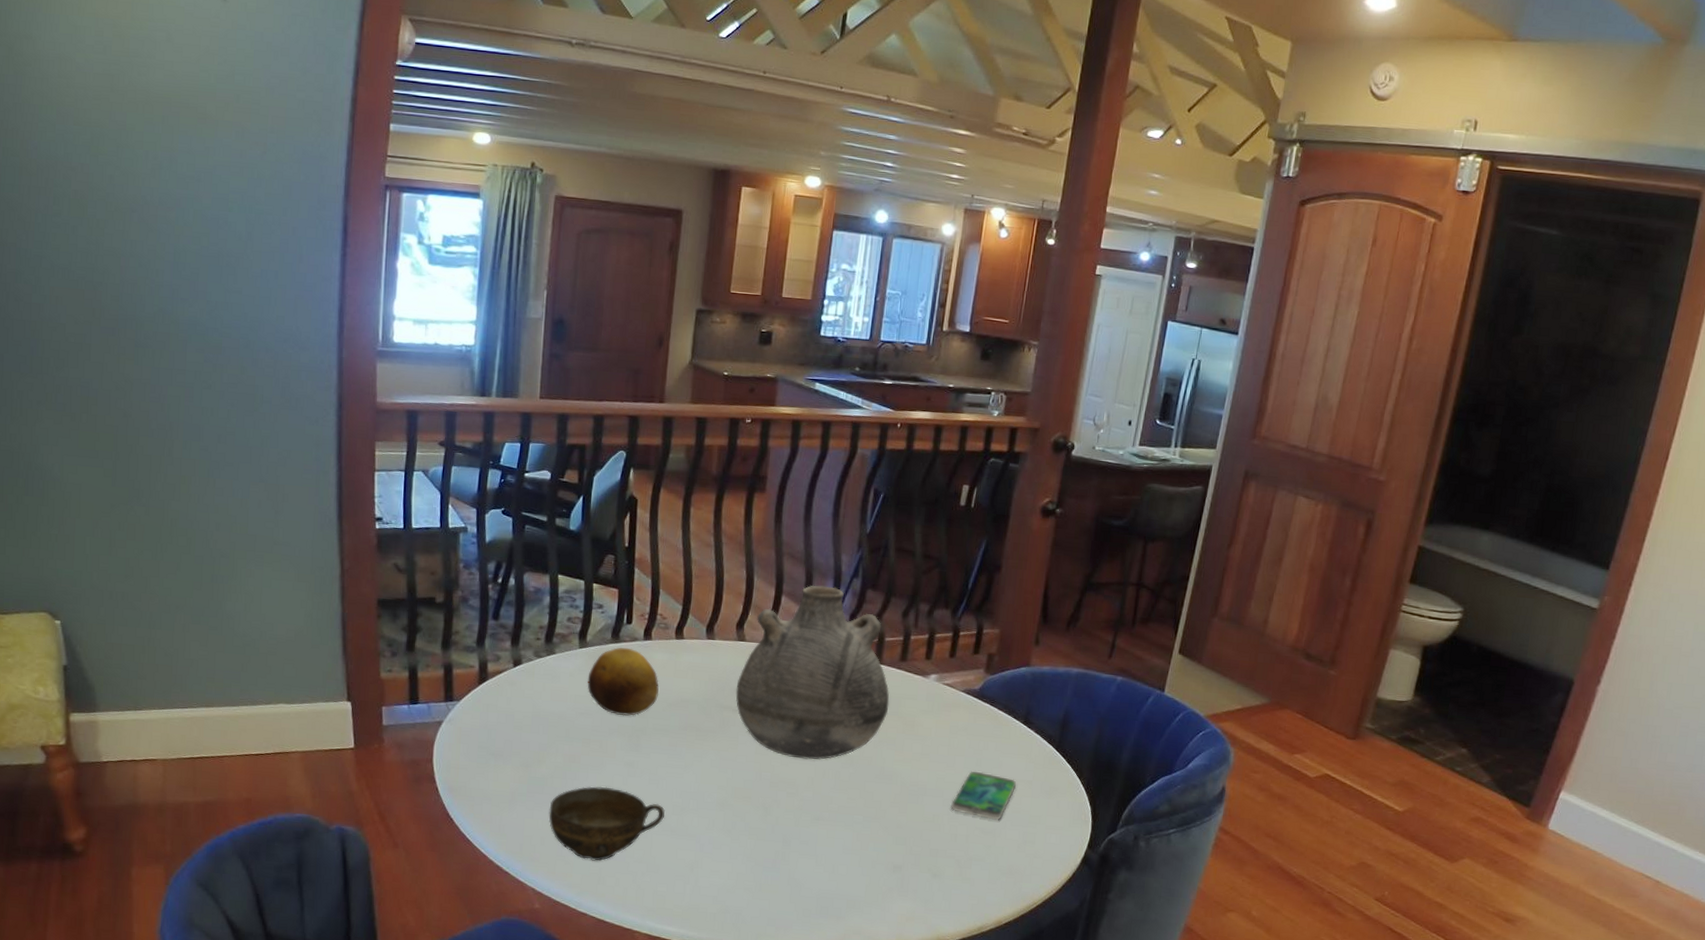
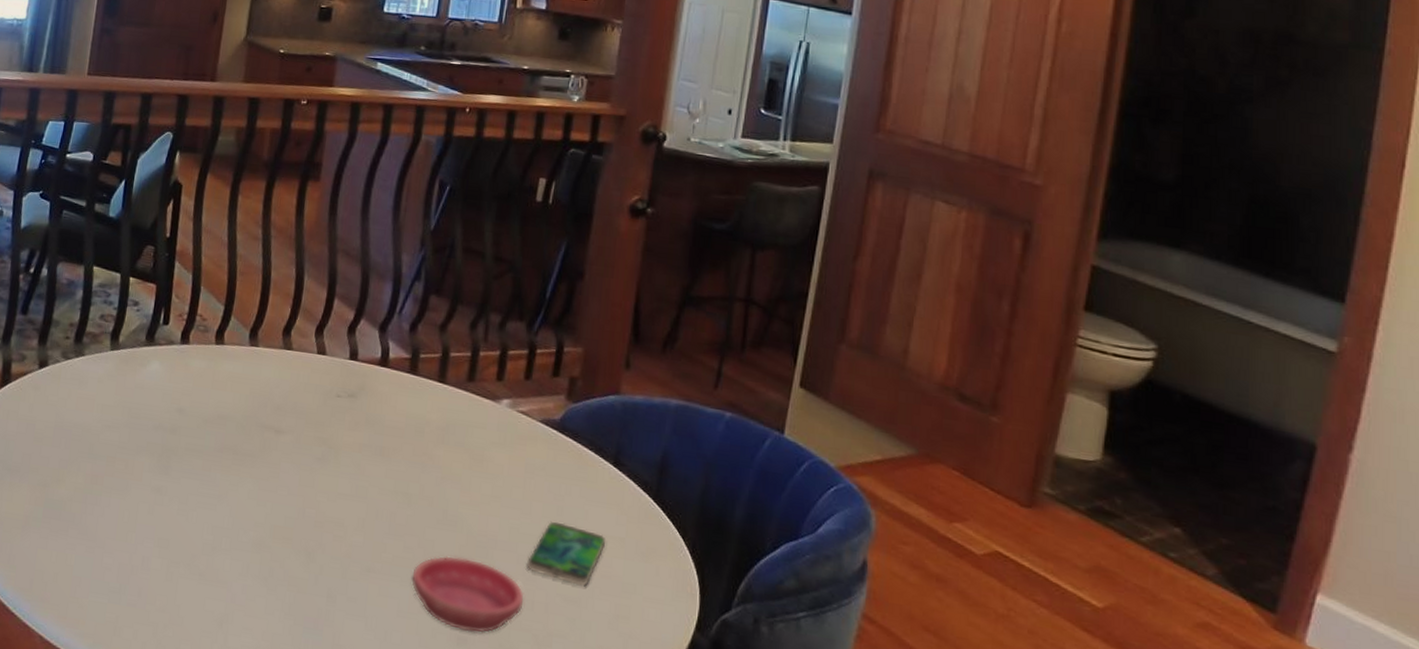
cup: present [549,786,665,862] -> none [64,514,193,607]
fruit: present [587,647,659,716] -> none [116,351,195,433]
vase: present [735,585,890,760] -> none [279,287,455,497]
saucer: none [854,803,949,862] -> present [411,555,525,634]

